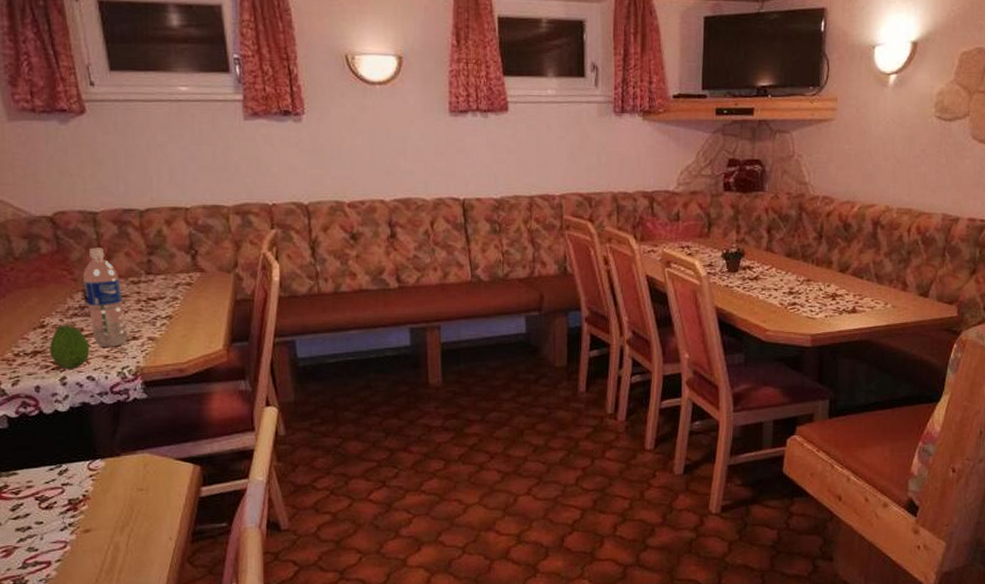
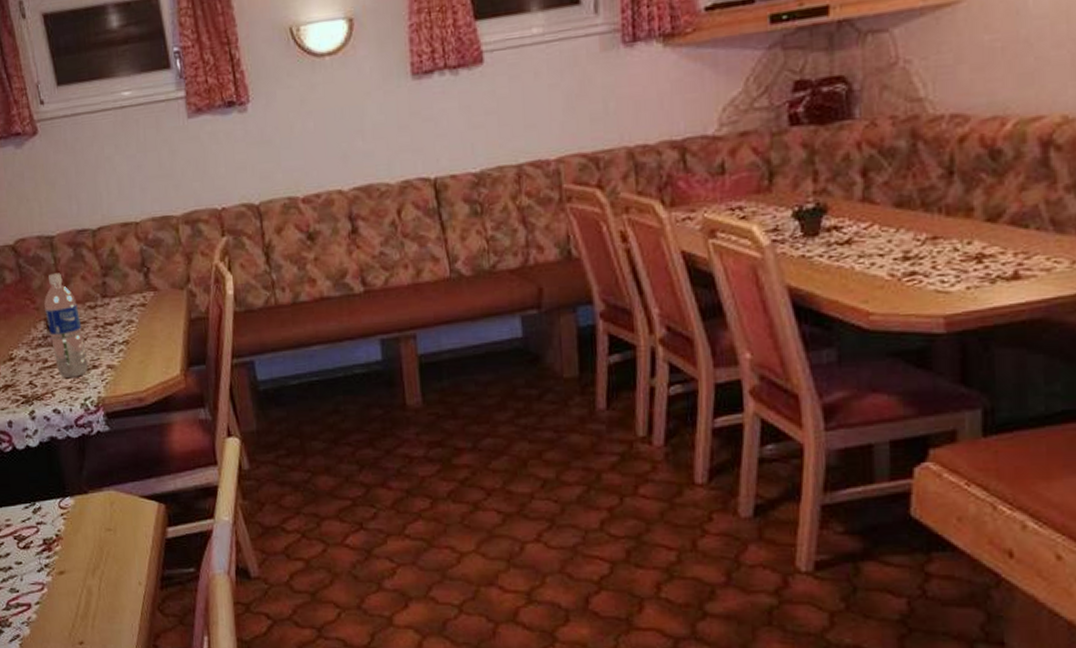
fruit: present [49,325,90,370] -> none [18,356,55,404]

